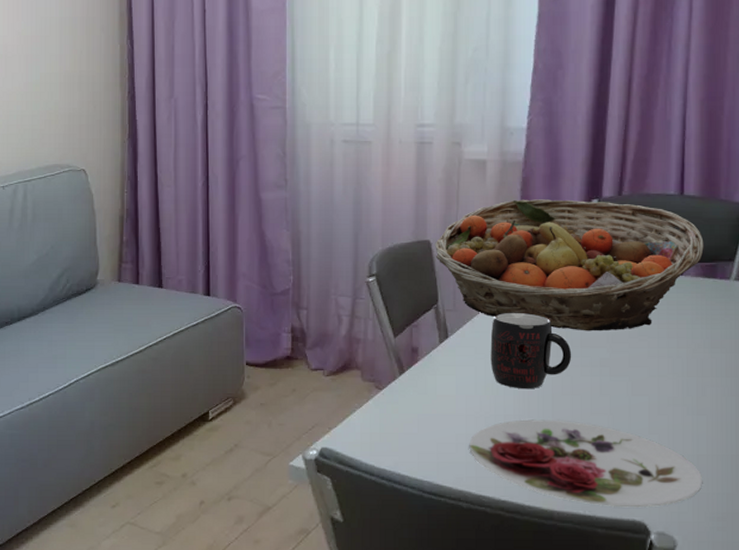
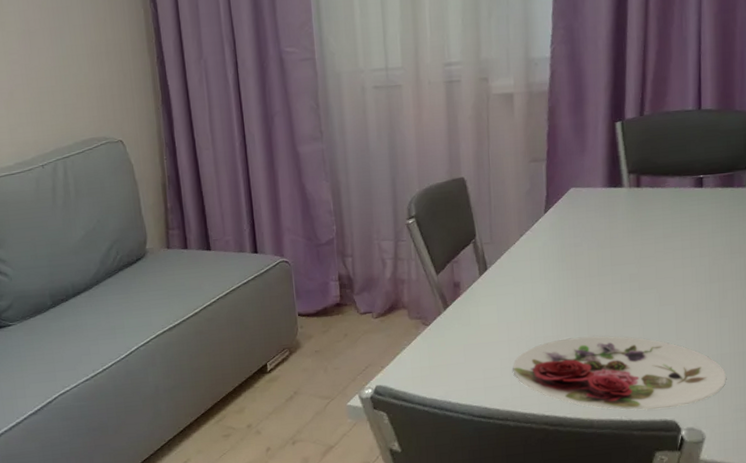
fruit basket: present [435,199,704,331] -> none [469,123,722,251]
mug: present [490,312,572,389] -> none [527,238,603,311]

